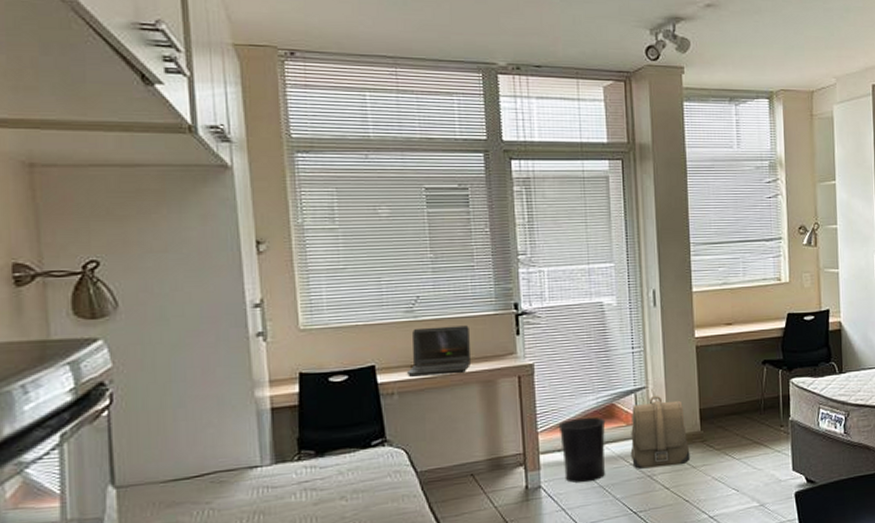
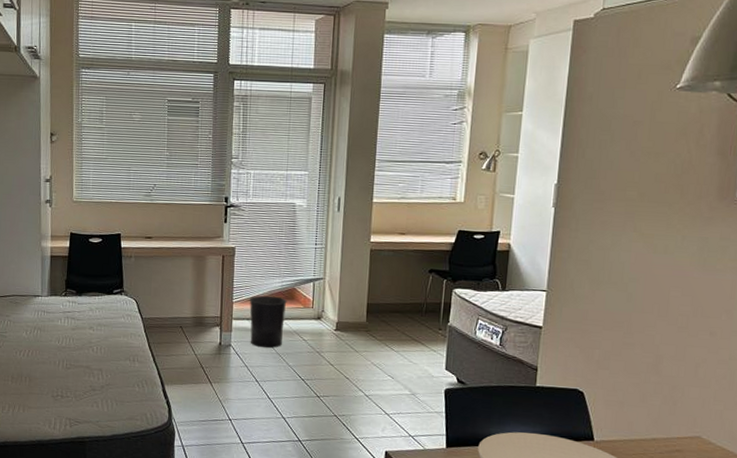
laptop computer: present [406,325,470,377] -> none [141,209,190,247]
backpack: present [630,396,691,469] -> none [304,287,355,348]

